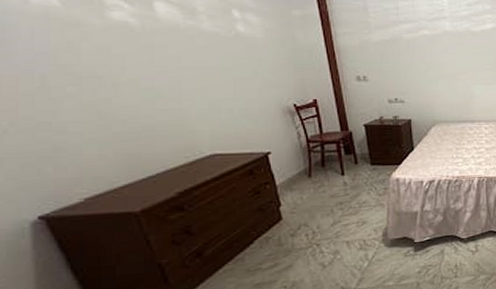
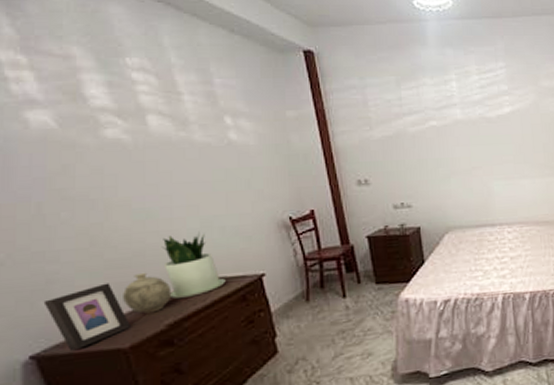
picture frame: none [51,153,141,213] -> present [43,283,130,351]
decorative vase: none [133,145,182,182] -> present [123,272,172,314]
planter: none [171,112,234,171] -> present [161,232,226,300]

